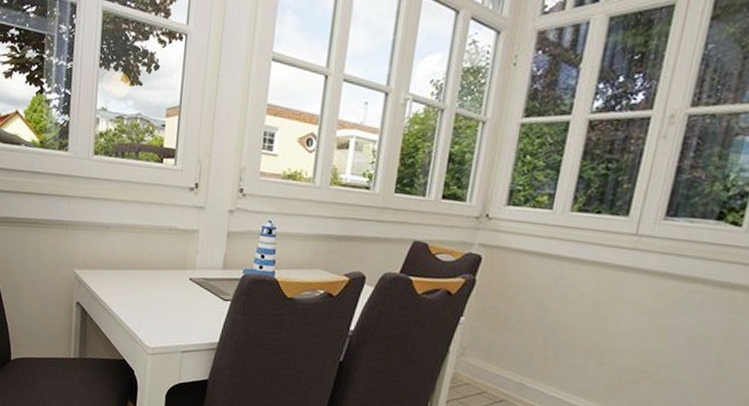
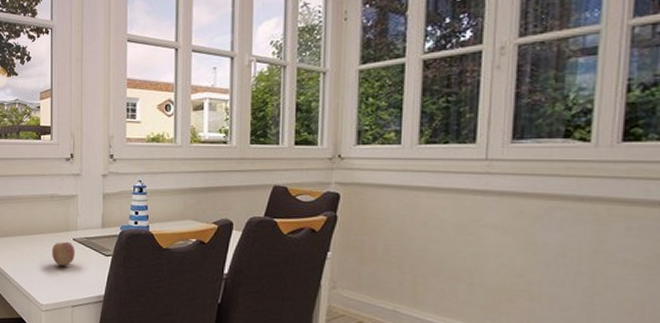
fruit: none [164,280,191,308] -> present [52,241,75,266]

